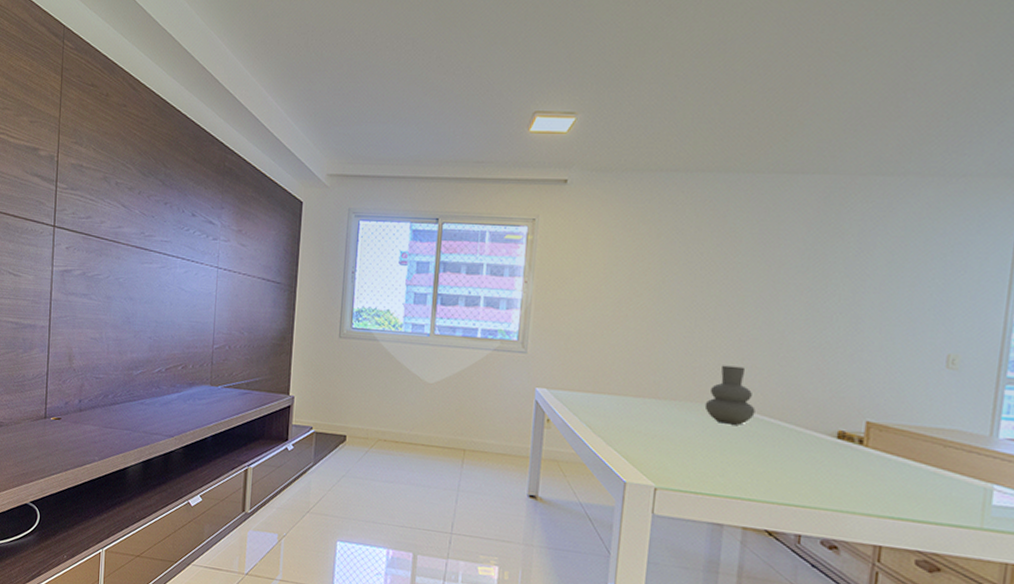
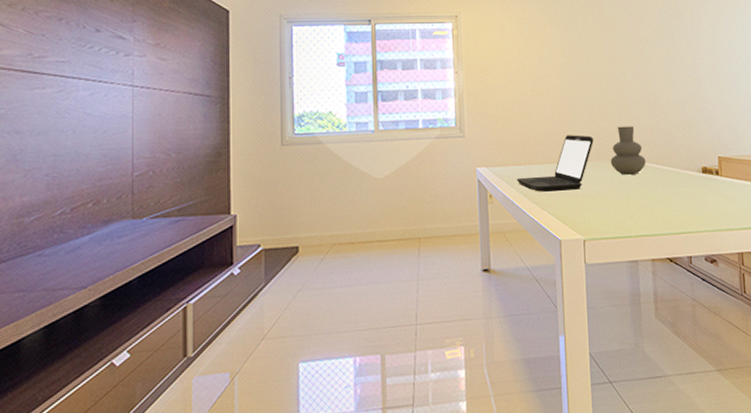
laptop: none [581,367,686,431] -> present [516,135,593,192]

